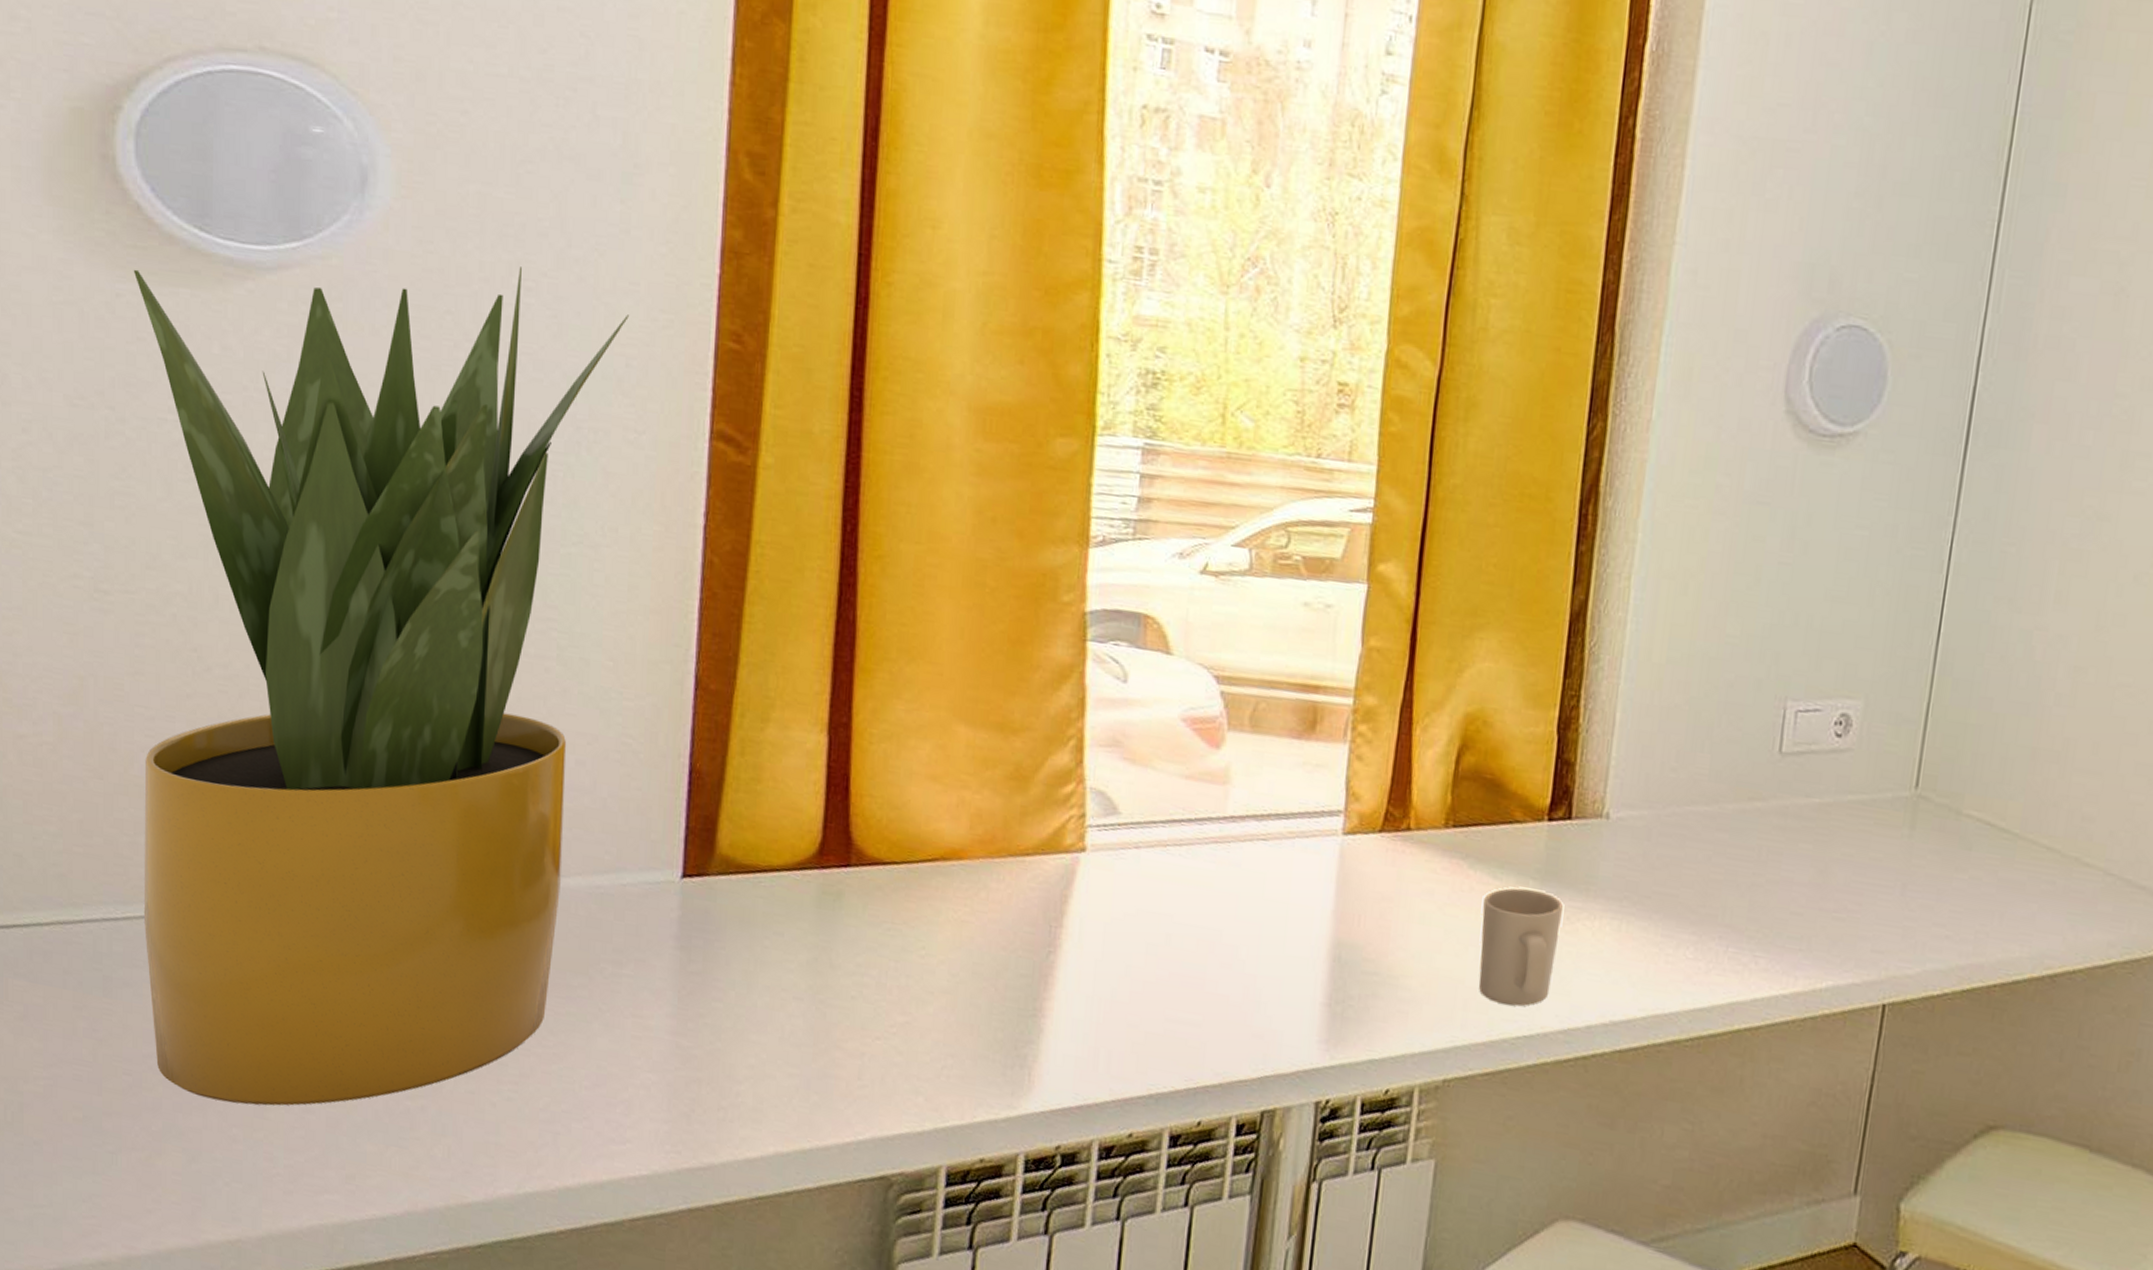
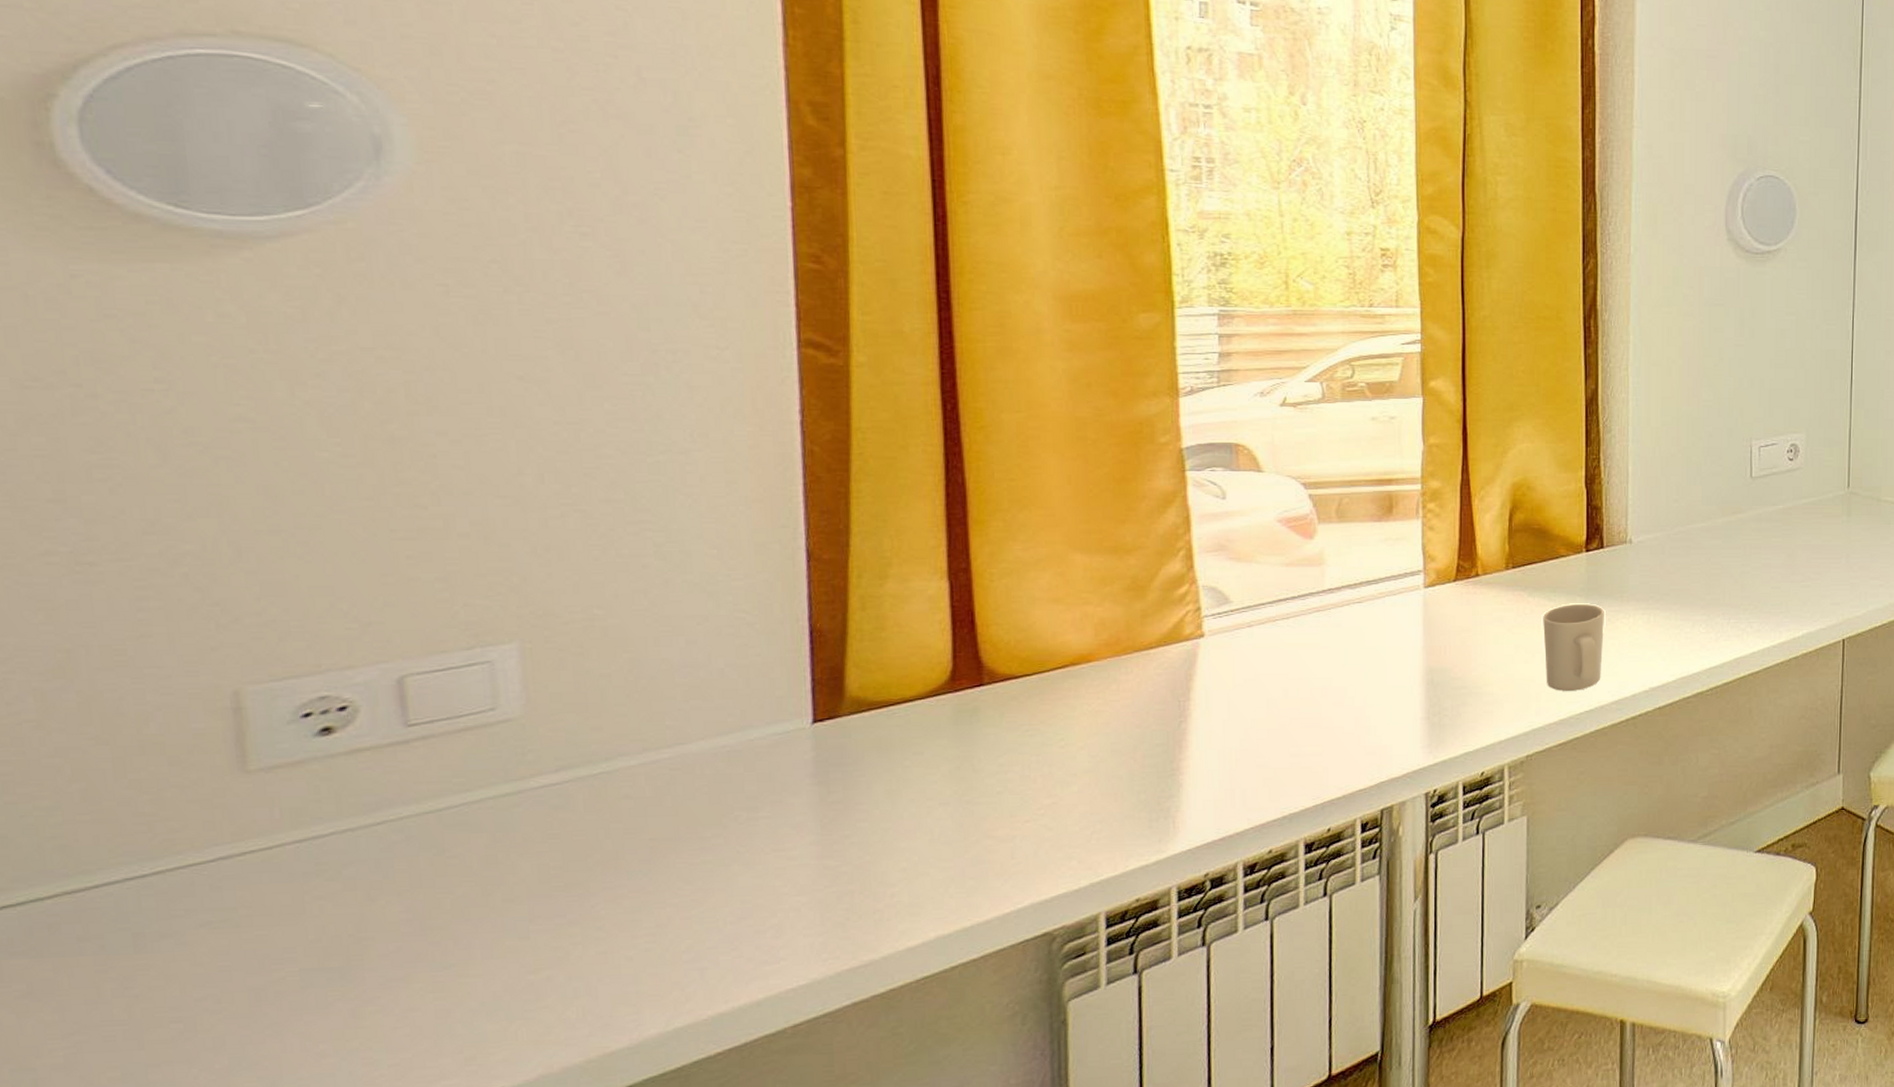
planter: present [133,267,629,1106] -> none [91,215,698,1024]

